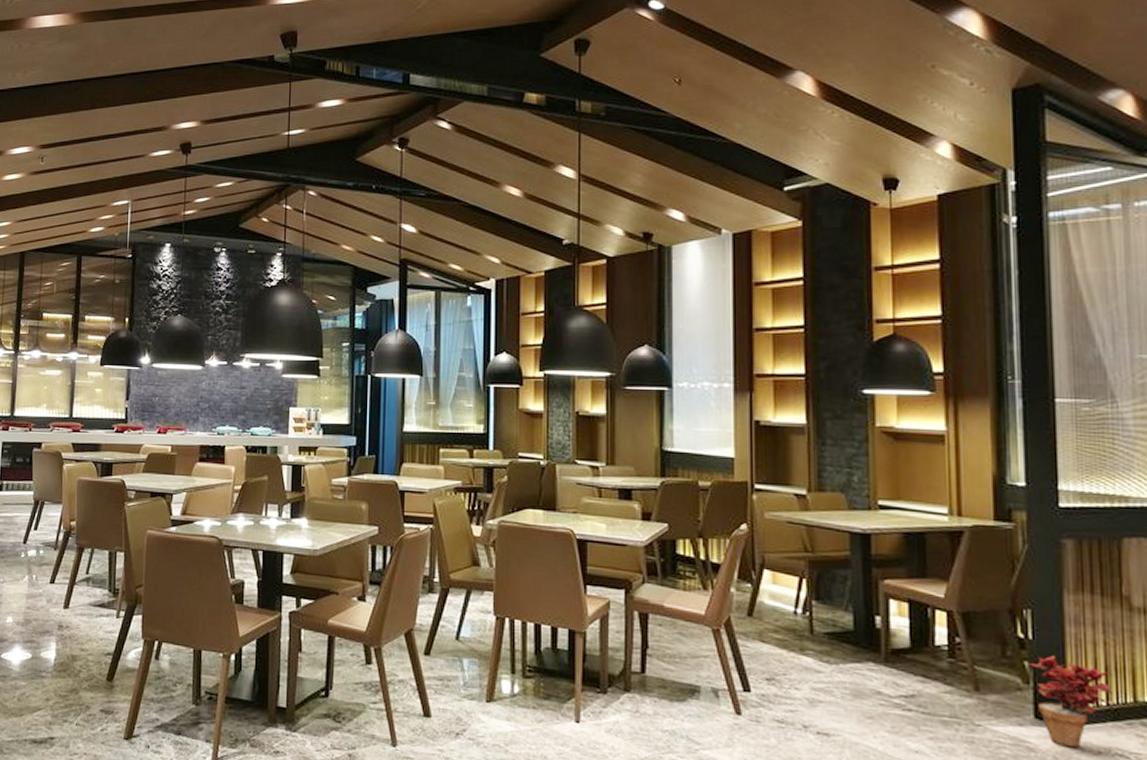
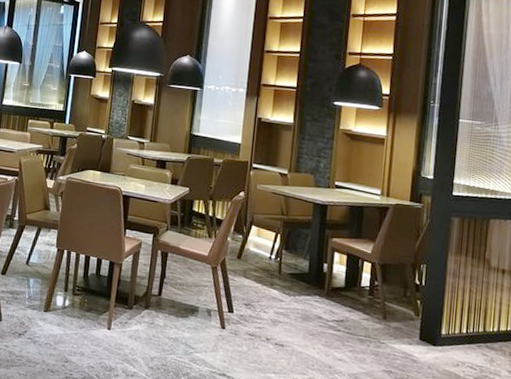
potted plant: present [1029,655,1112,748] -> none [420,297,471,361]

